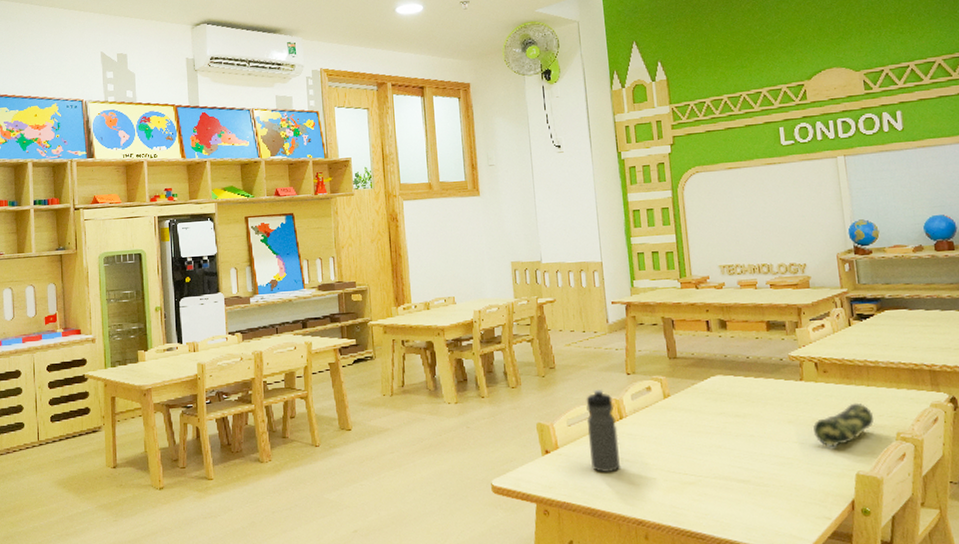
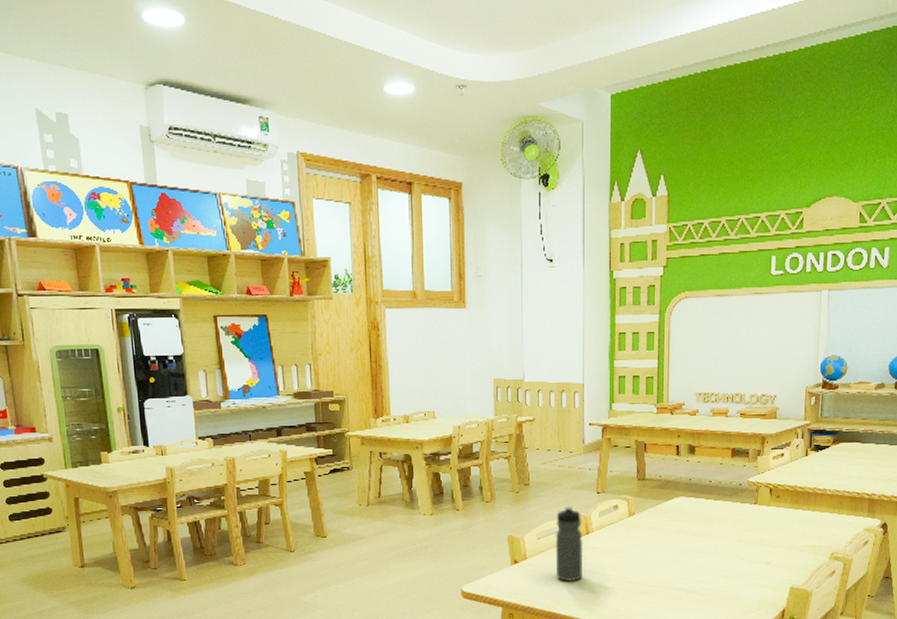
pencil case: present [813,402,874,447] -> none [760,525,814,564]

